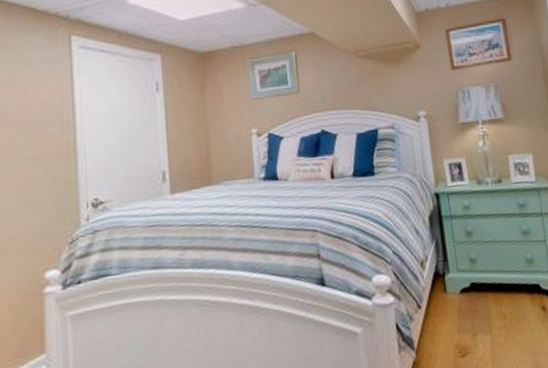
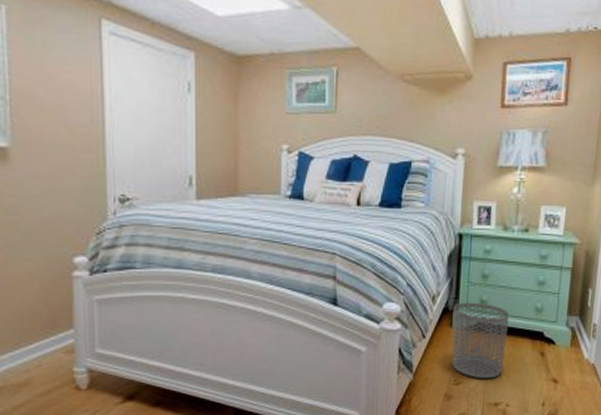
waste bin: none [443,261,507,346] -> present [451,302,509,379]

